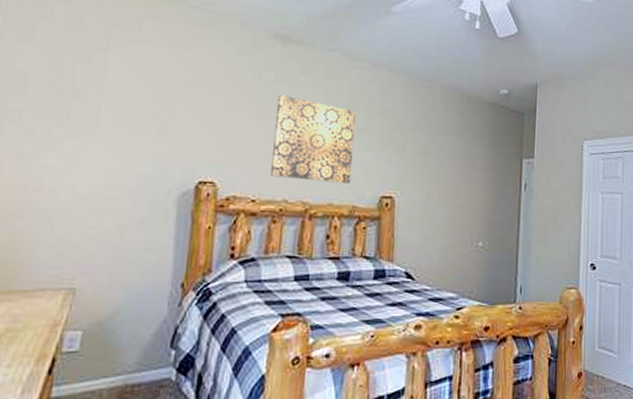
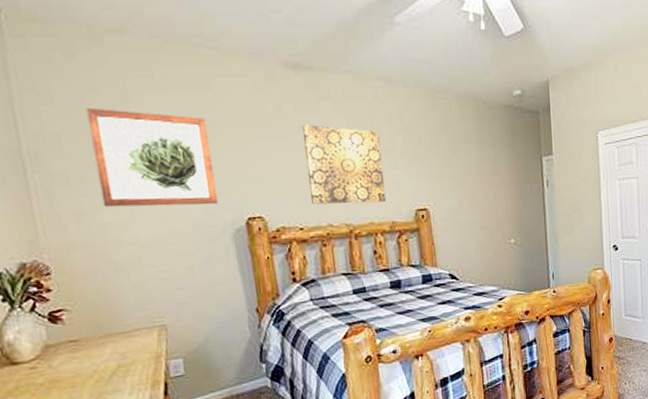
wall art: none [49,50,182,163] -> present [86,107,219,208]

